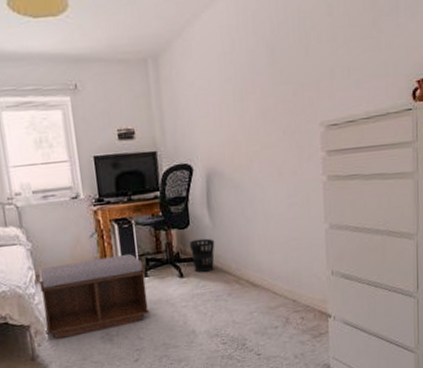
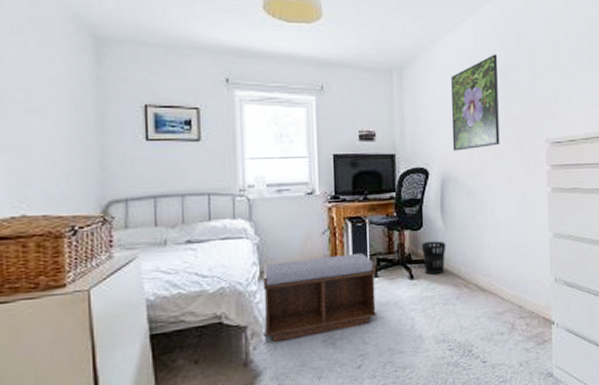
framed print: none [211,29,268,144] -> present [451,54,500,151]

